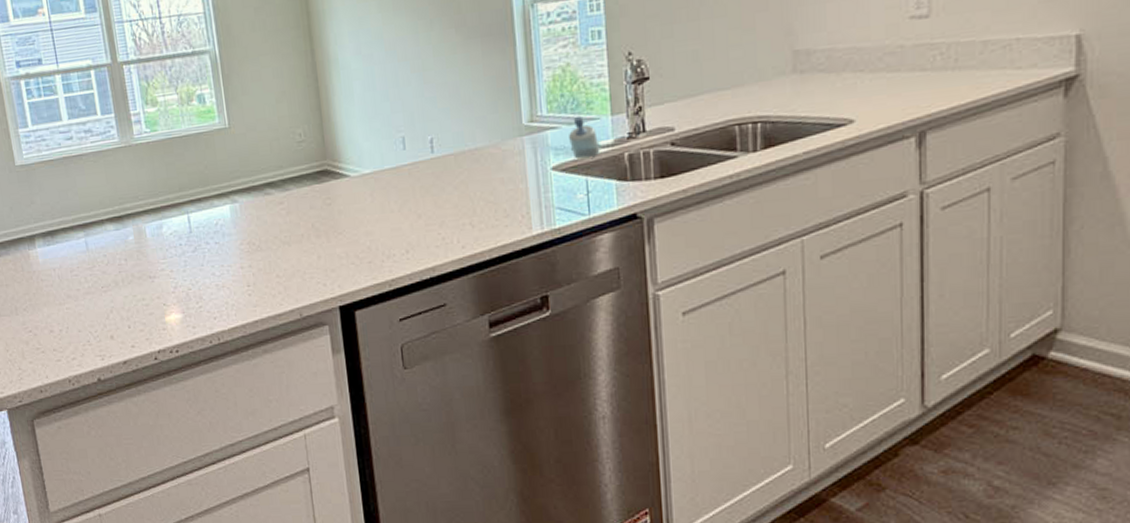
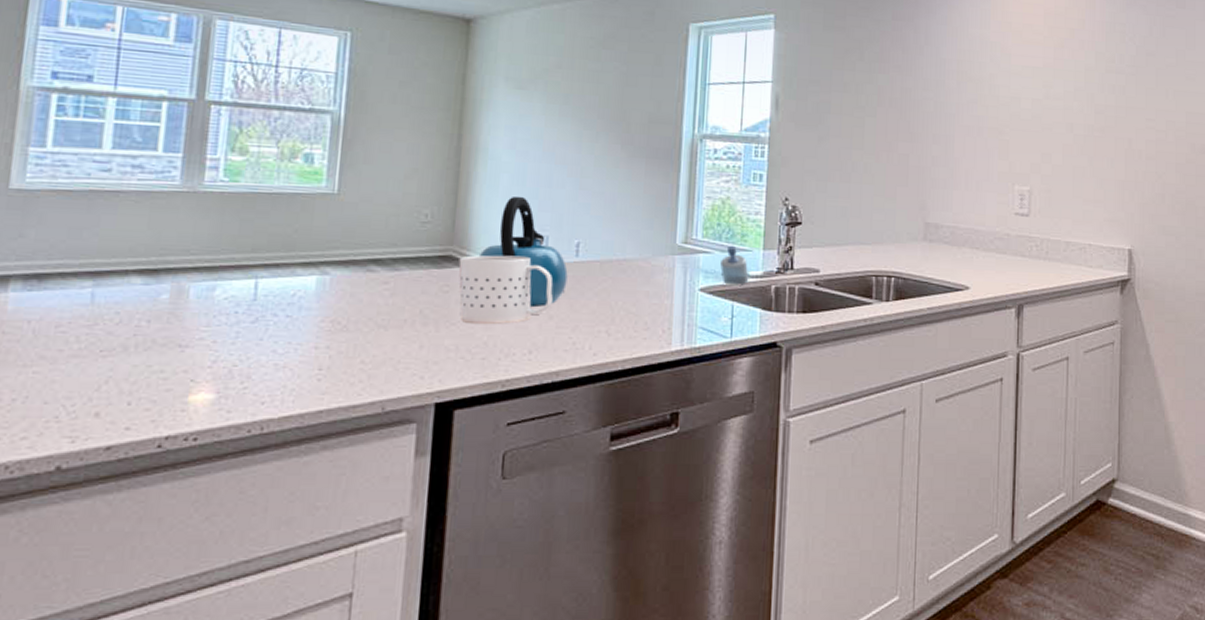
mug: none [333,160,418,232] -> present [458,255,554,325]
kettle: none [348,101,428,209] -> present [478,196,568,308]

